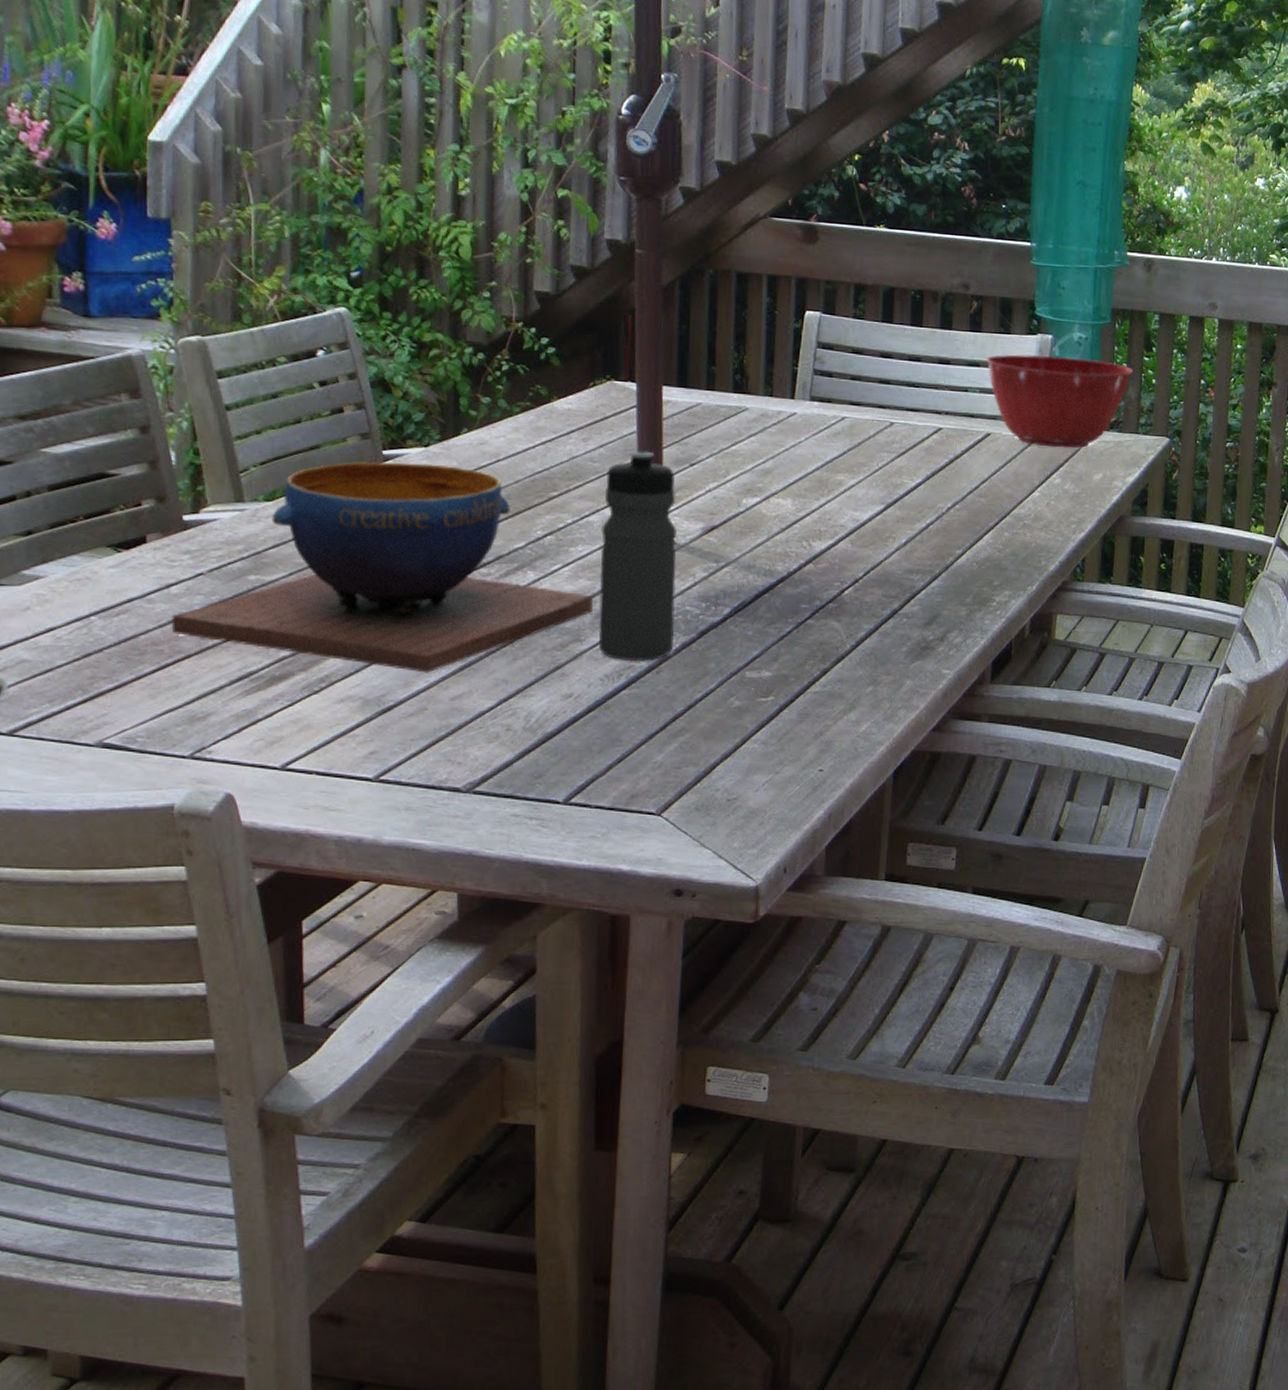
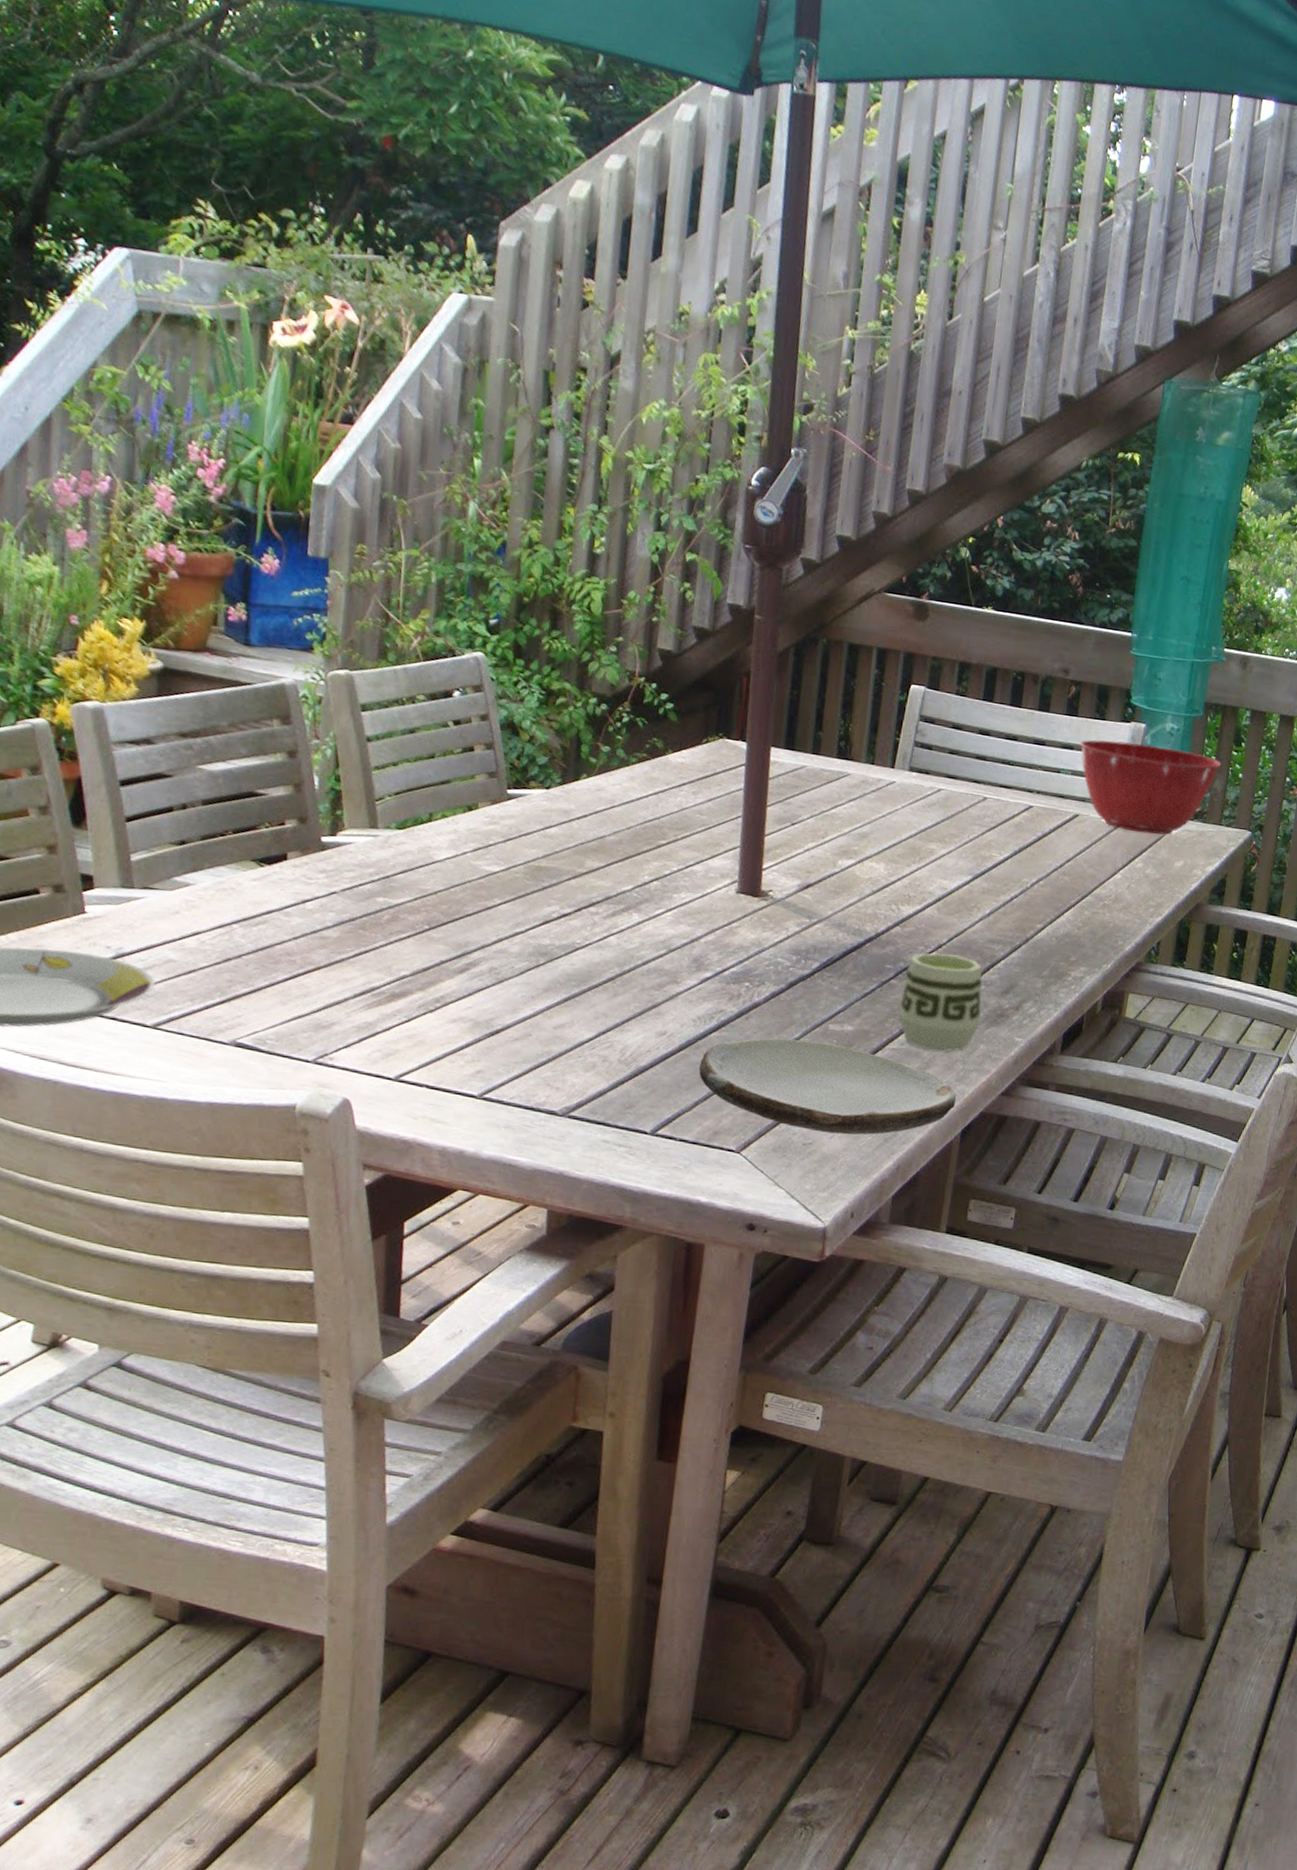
decorative bowl: present [171,461,593,673] -> none [304,798,692,1002]
water bottle: present [599,450,678,662] -> none [694,806,777,1007]
plate: none [610,690,885,786] -> present [698,1038,956,1135]
cup: none [817,587,905,691] -> present [897,953,982,1052]

